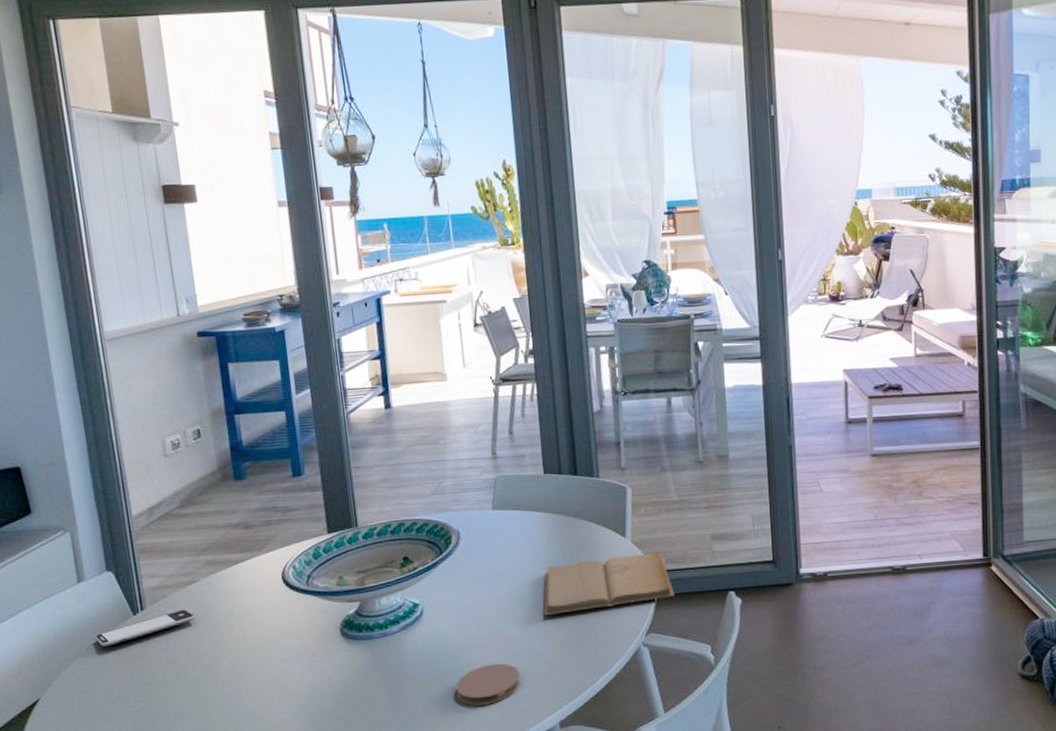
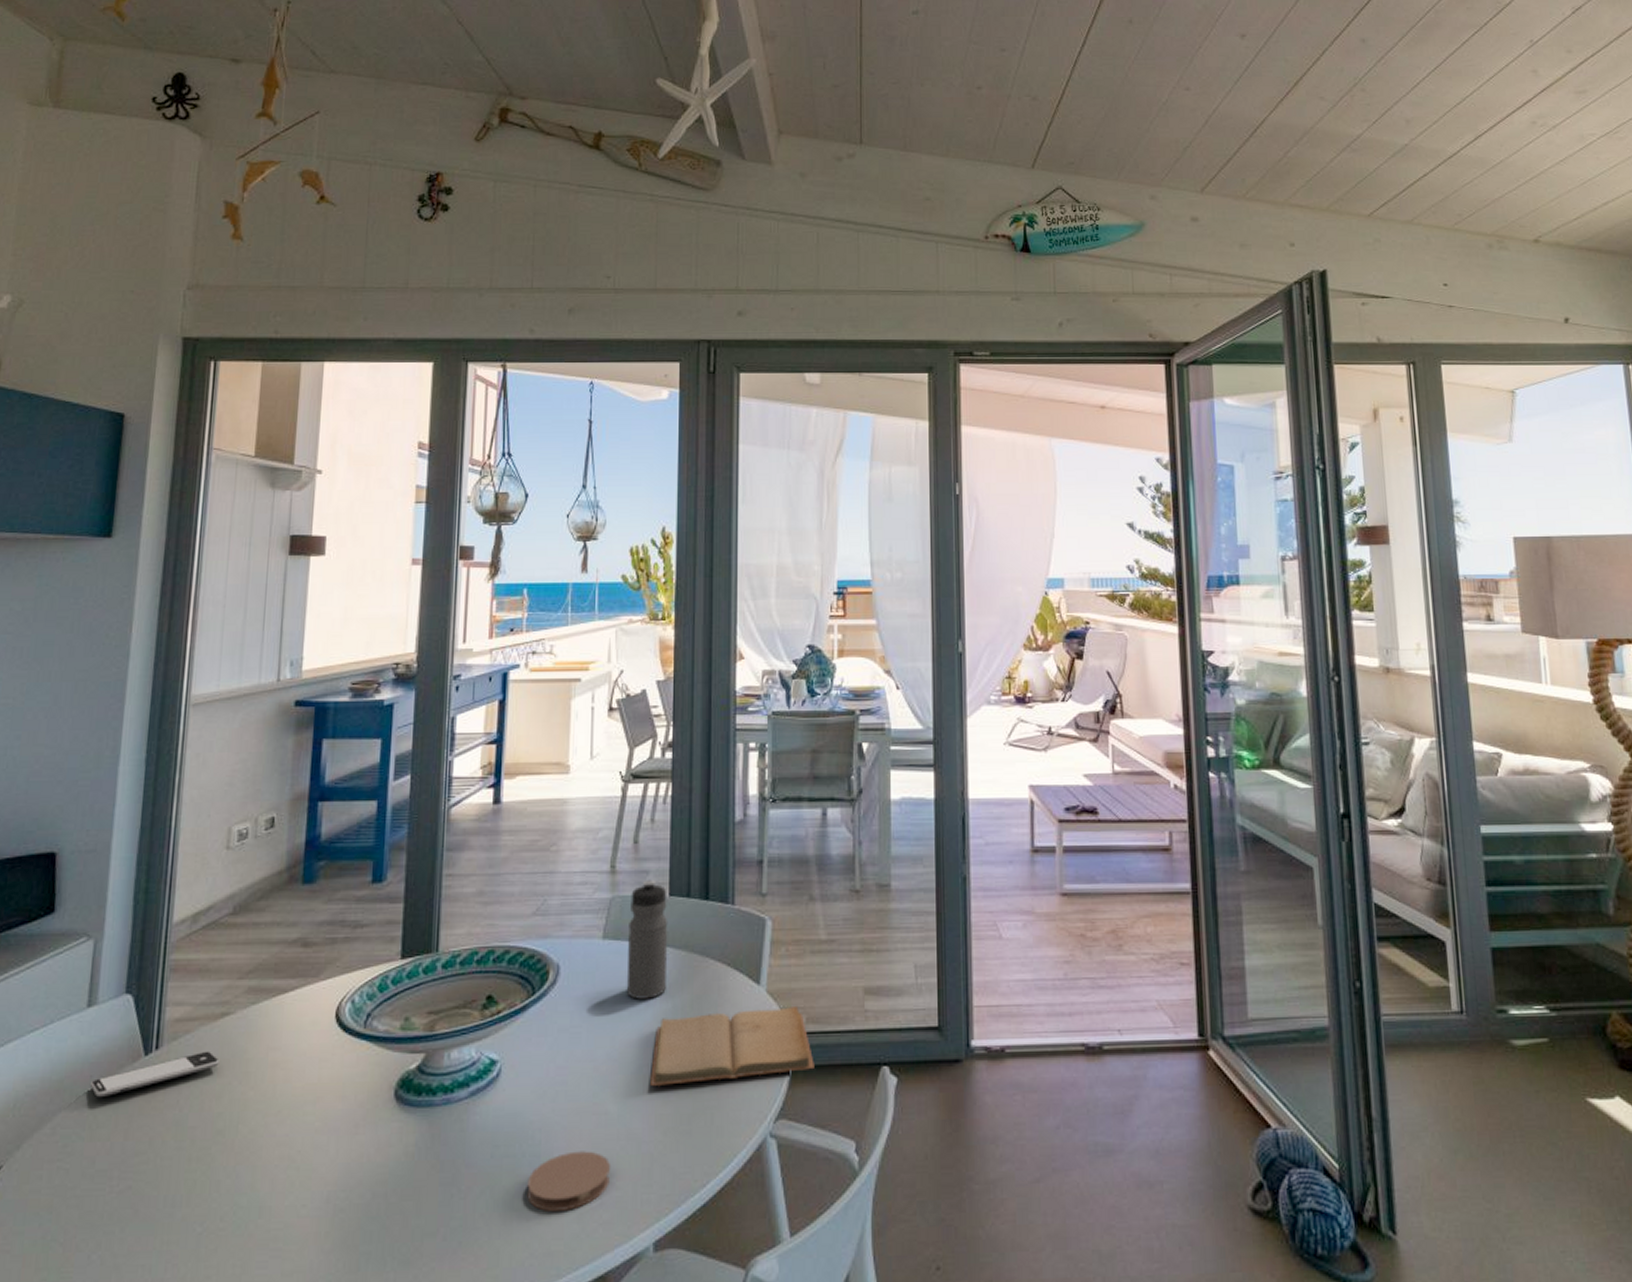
water bottle: none [511,462,550,554] -> present [626,879,668,999]

